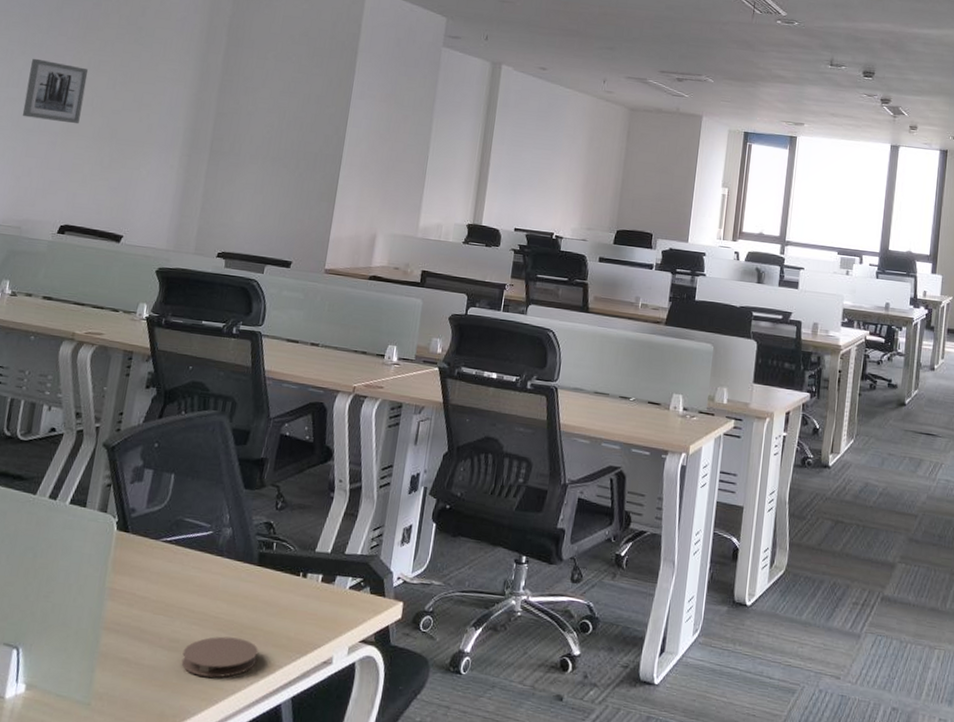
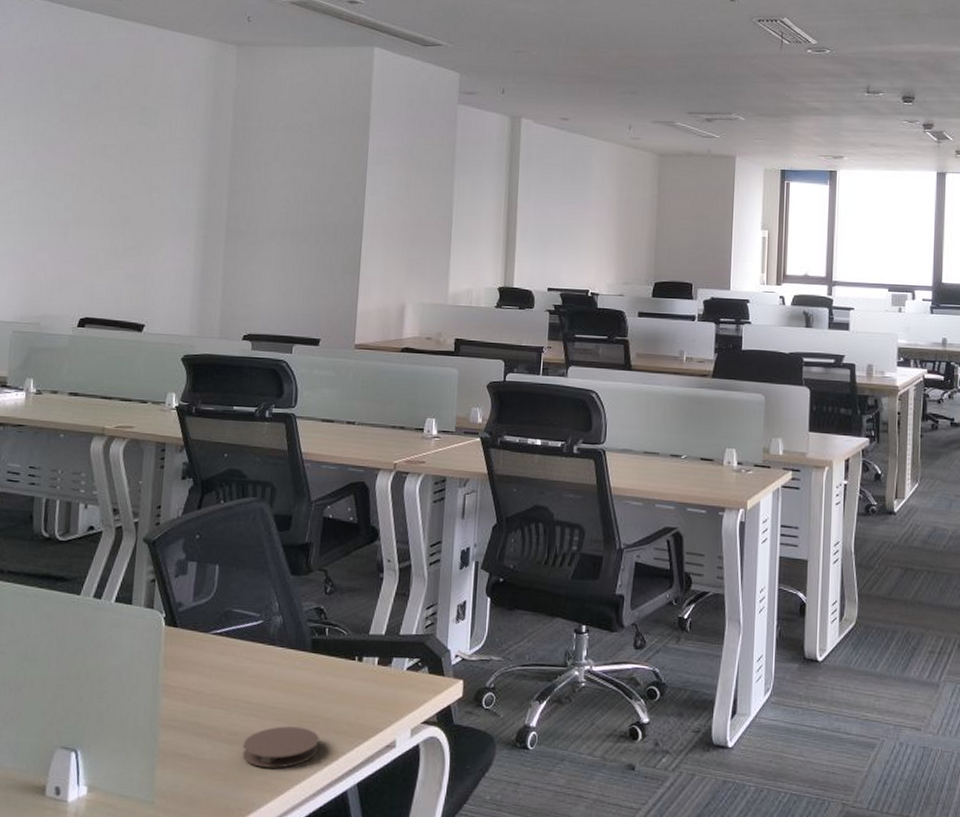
wall art: present [22,58,88,124] -> none [30,147,94,213]

